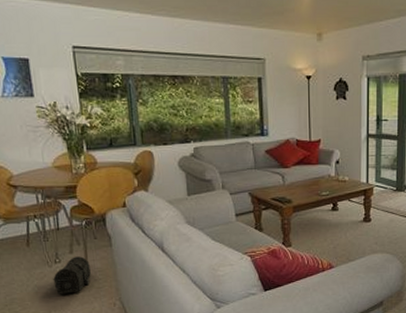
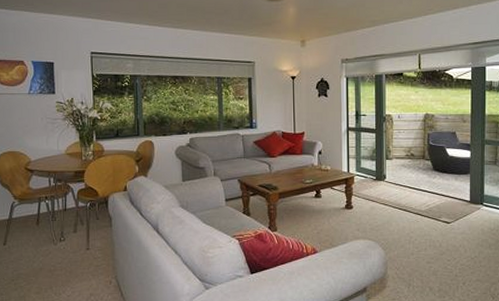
treasure chest: present [52,256,91,294] -> none [56,235,91,271]

